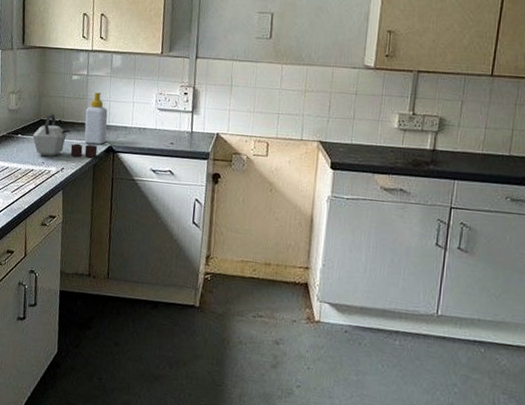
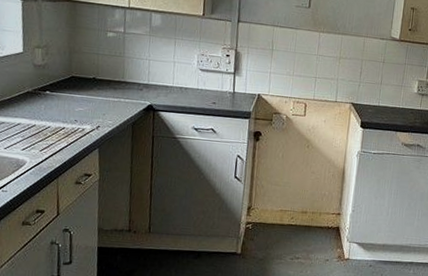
kettle: present [32,113,98,158] -> none [63,69,137,116]
soap bottle: present [84,92,108,145] -> none [121,50,147,103]

